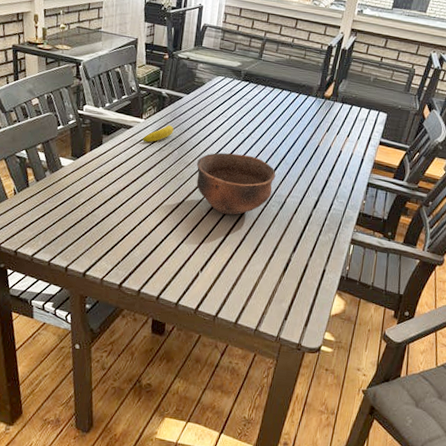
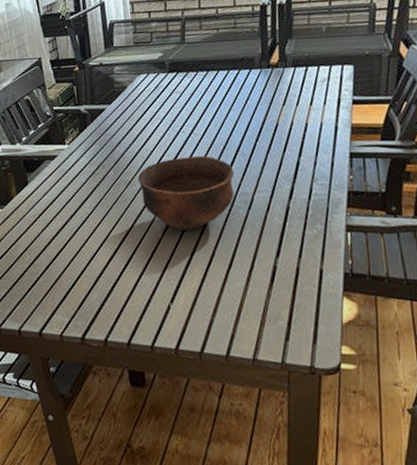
fruit: present [142,125,174,143] -> none [70,144,104,170]

